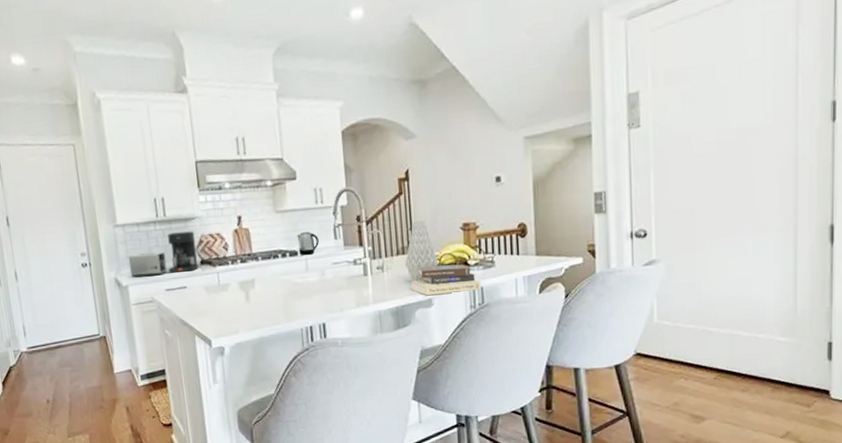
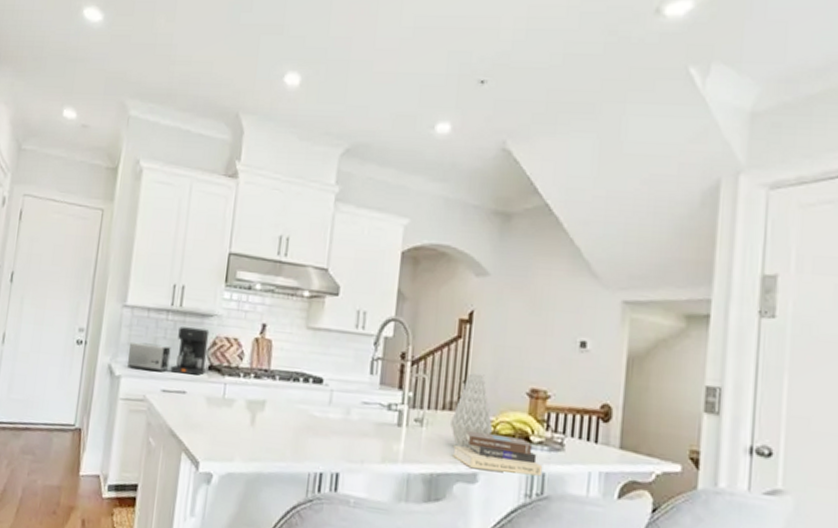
kettle: present [296,232,319,255] -> none [324,358,351,386]

